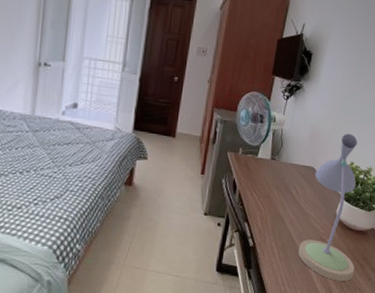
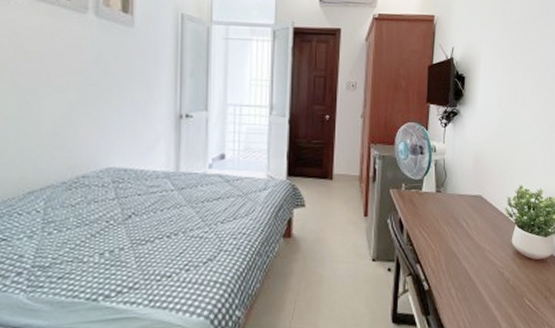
desk lamp: present [298,133,358,281] -> none [477,156,540,318]

